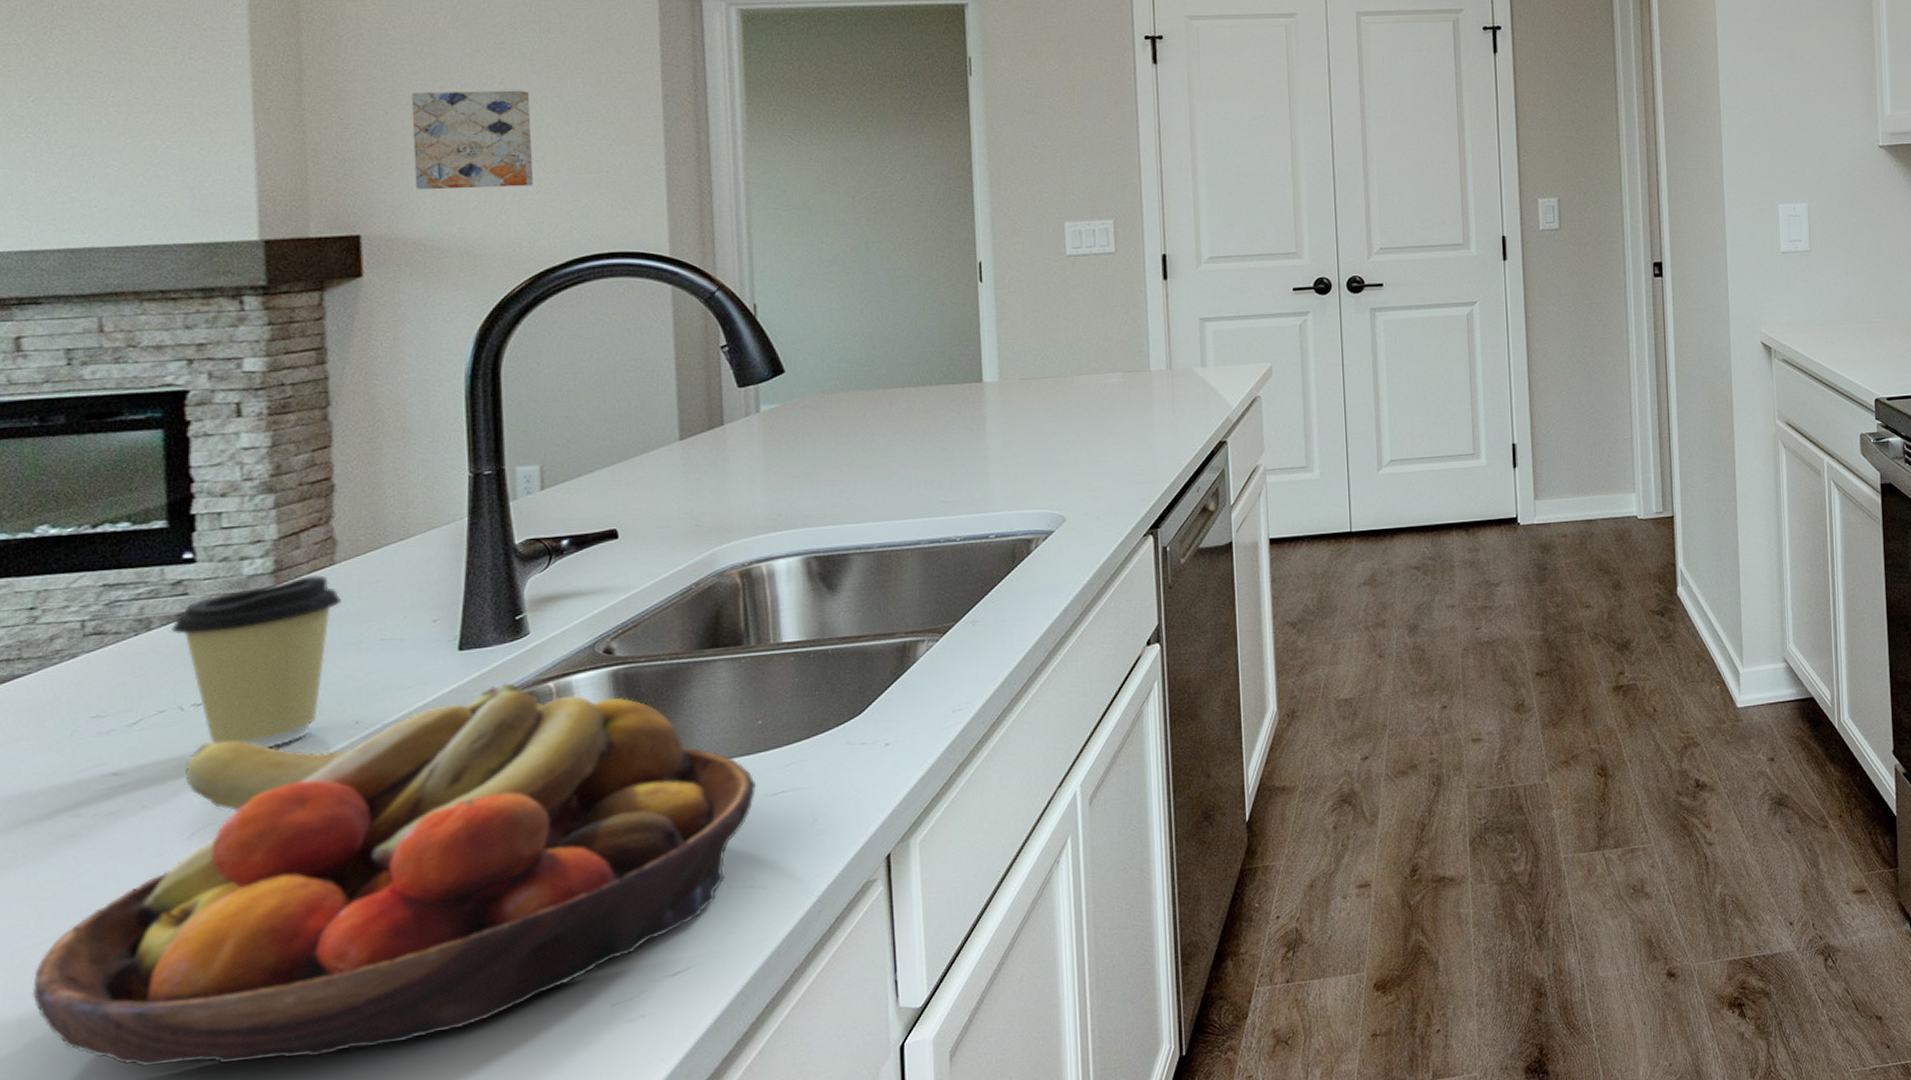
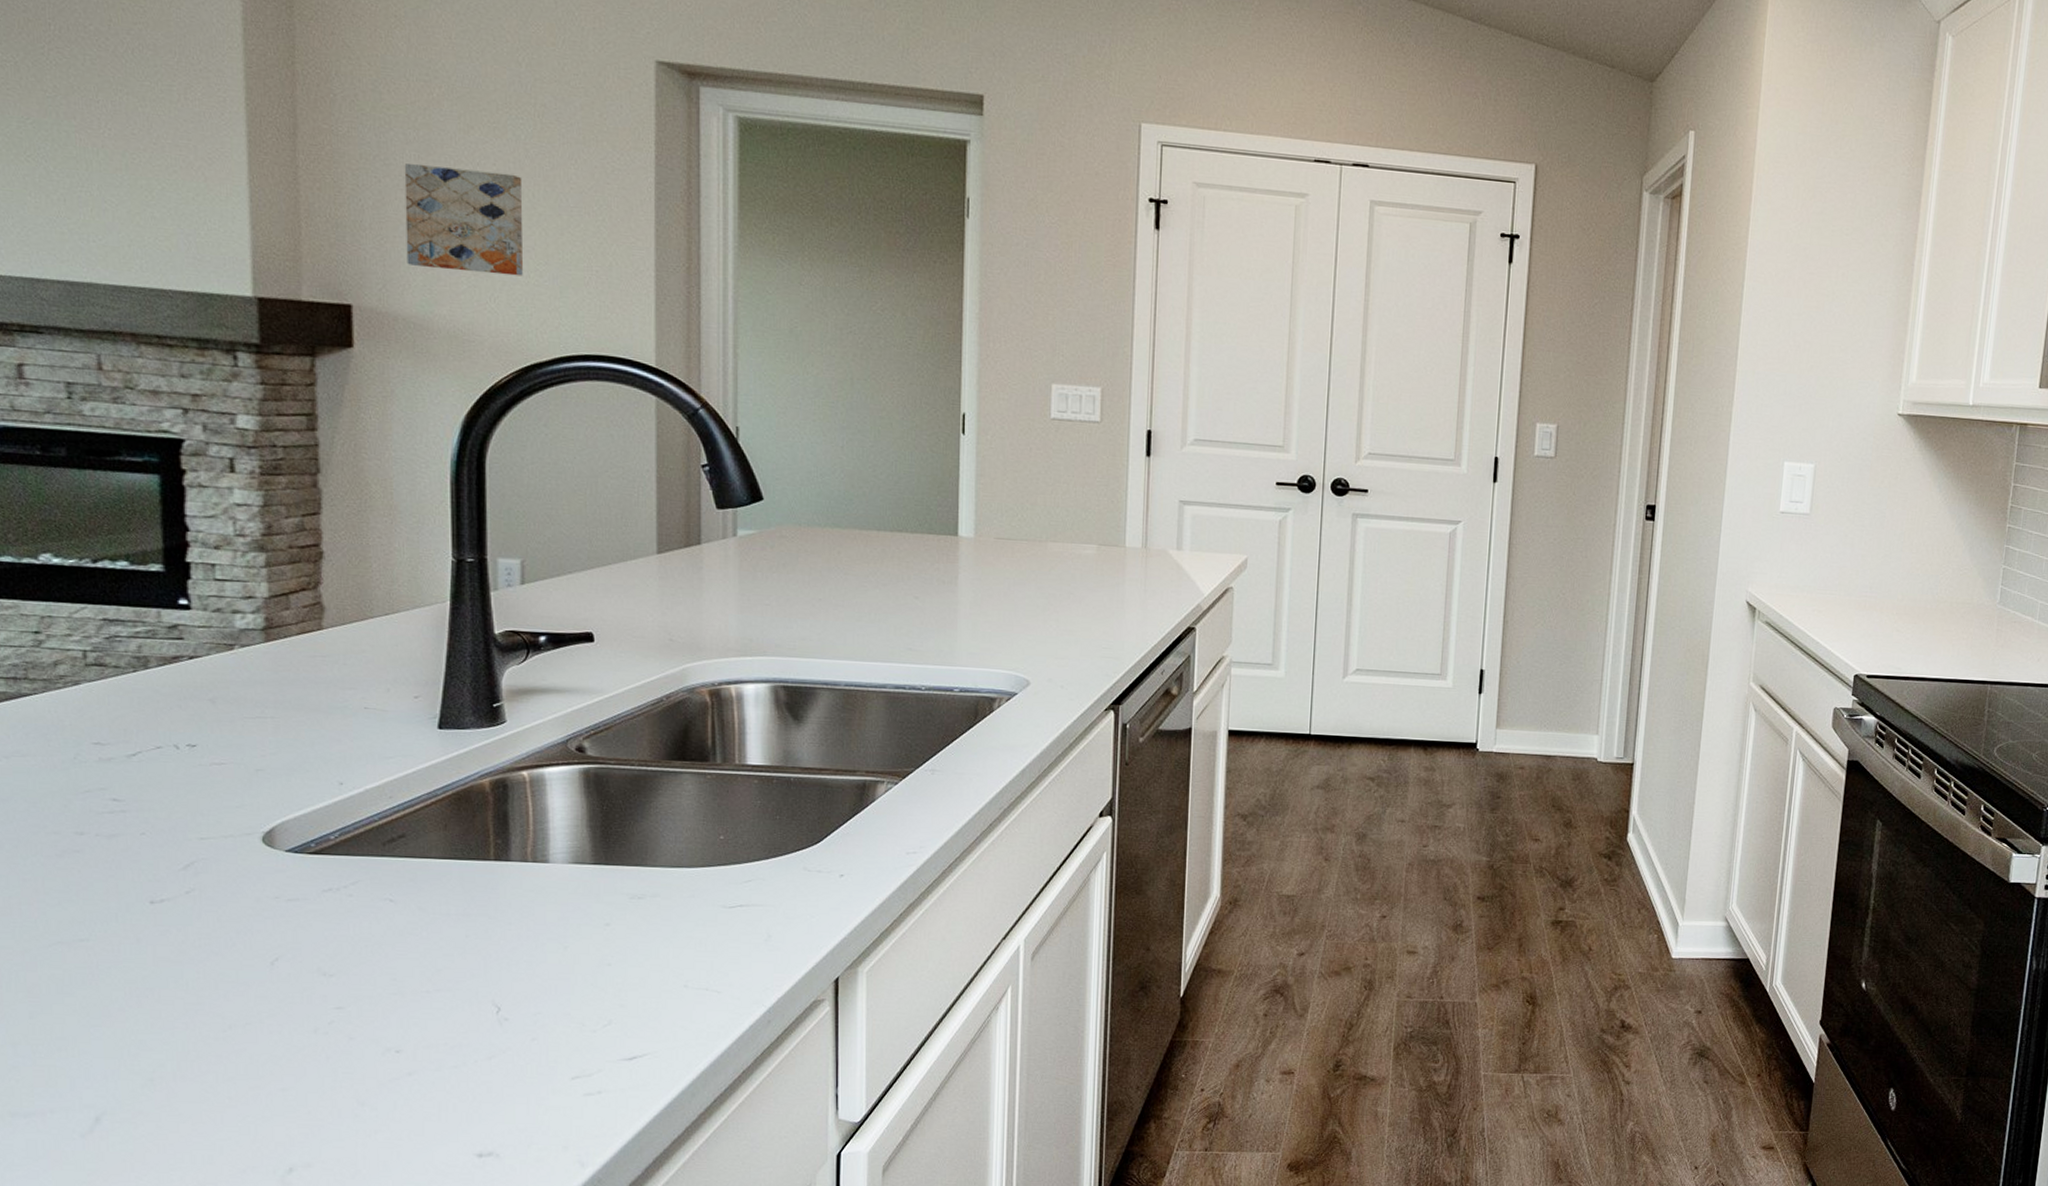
fruit bowl: present [31,682,757,1067] -> none [41,766,716,1084]
coffee cup: present [171,574,341,749] -> none [168,636,328,797]

